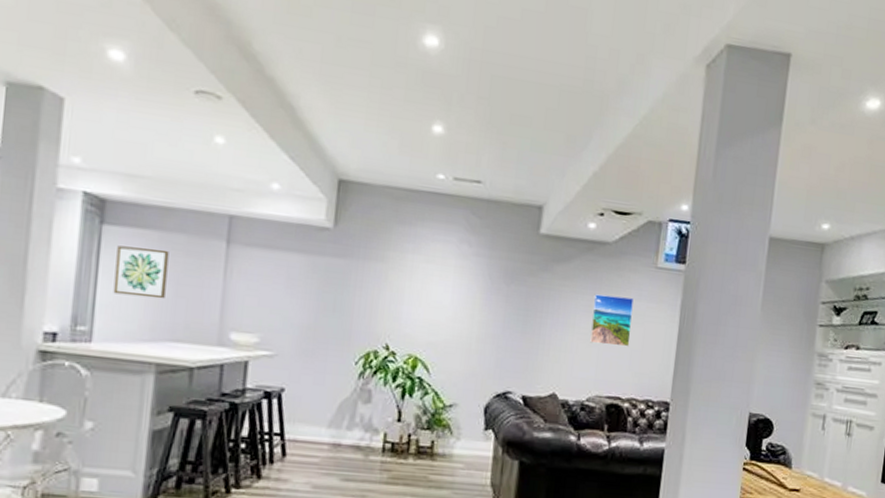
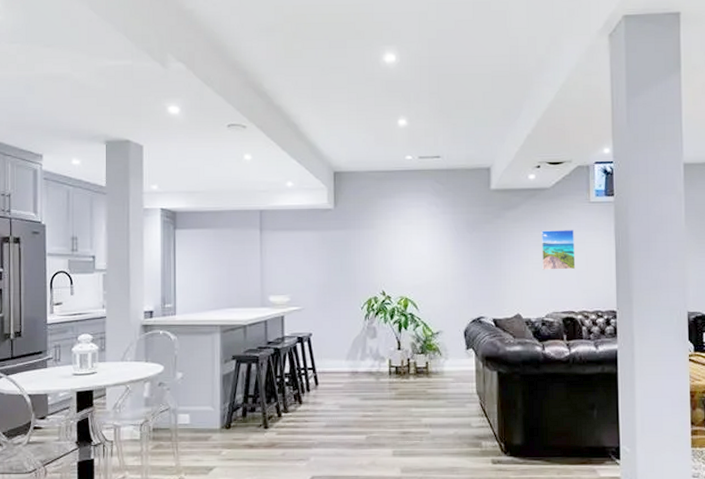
wall art: present [113,245,169,299] -> none [187,242,222,278]

